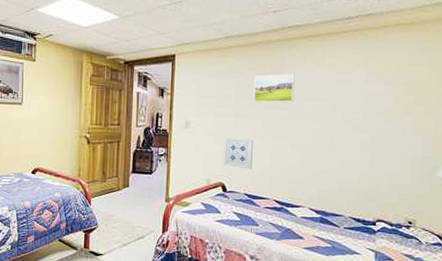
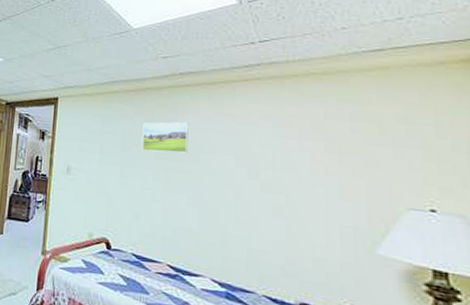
wall art: present [223,138,253,170] -> none [107,187,142,226]

